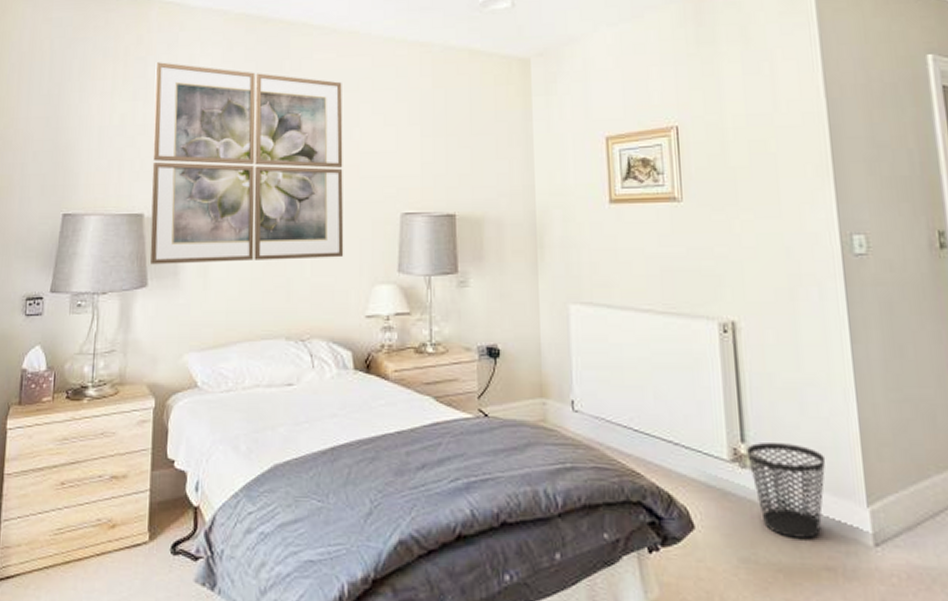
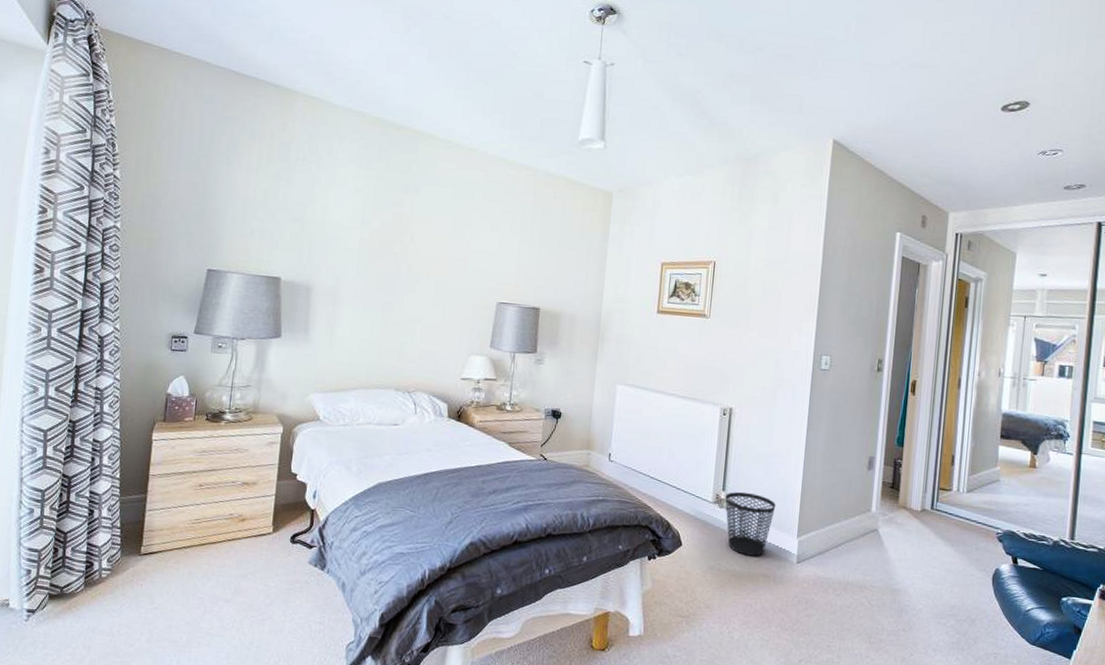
wall art: present [149,62,344,265] -> none [284,149,459,332]

